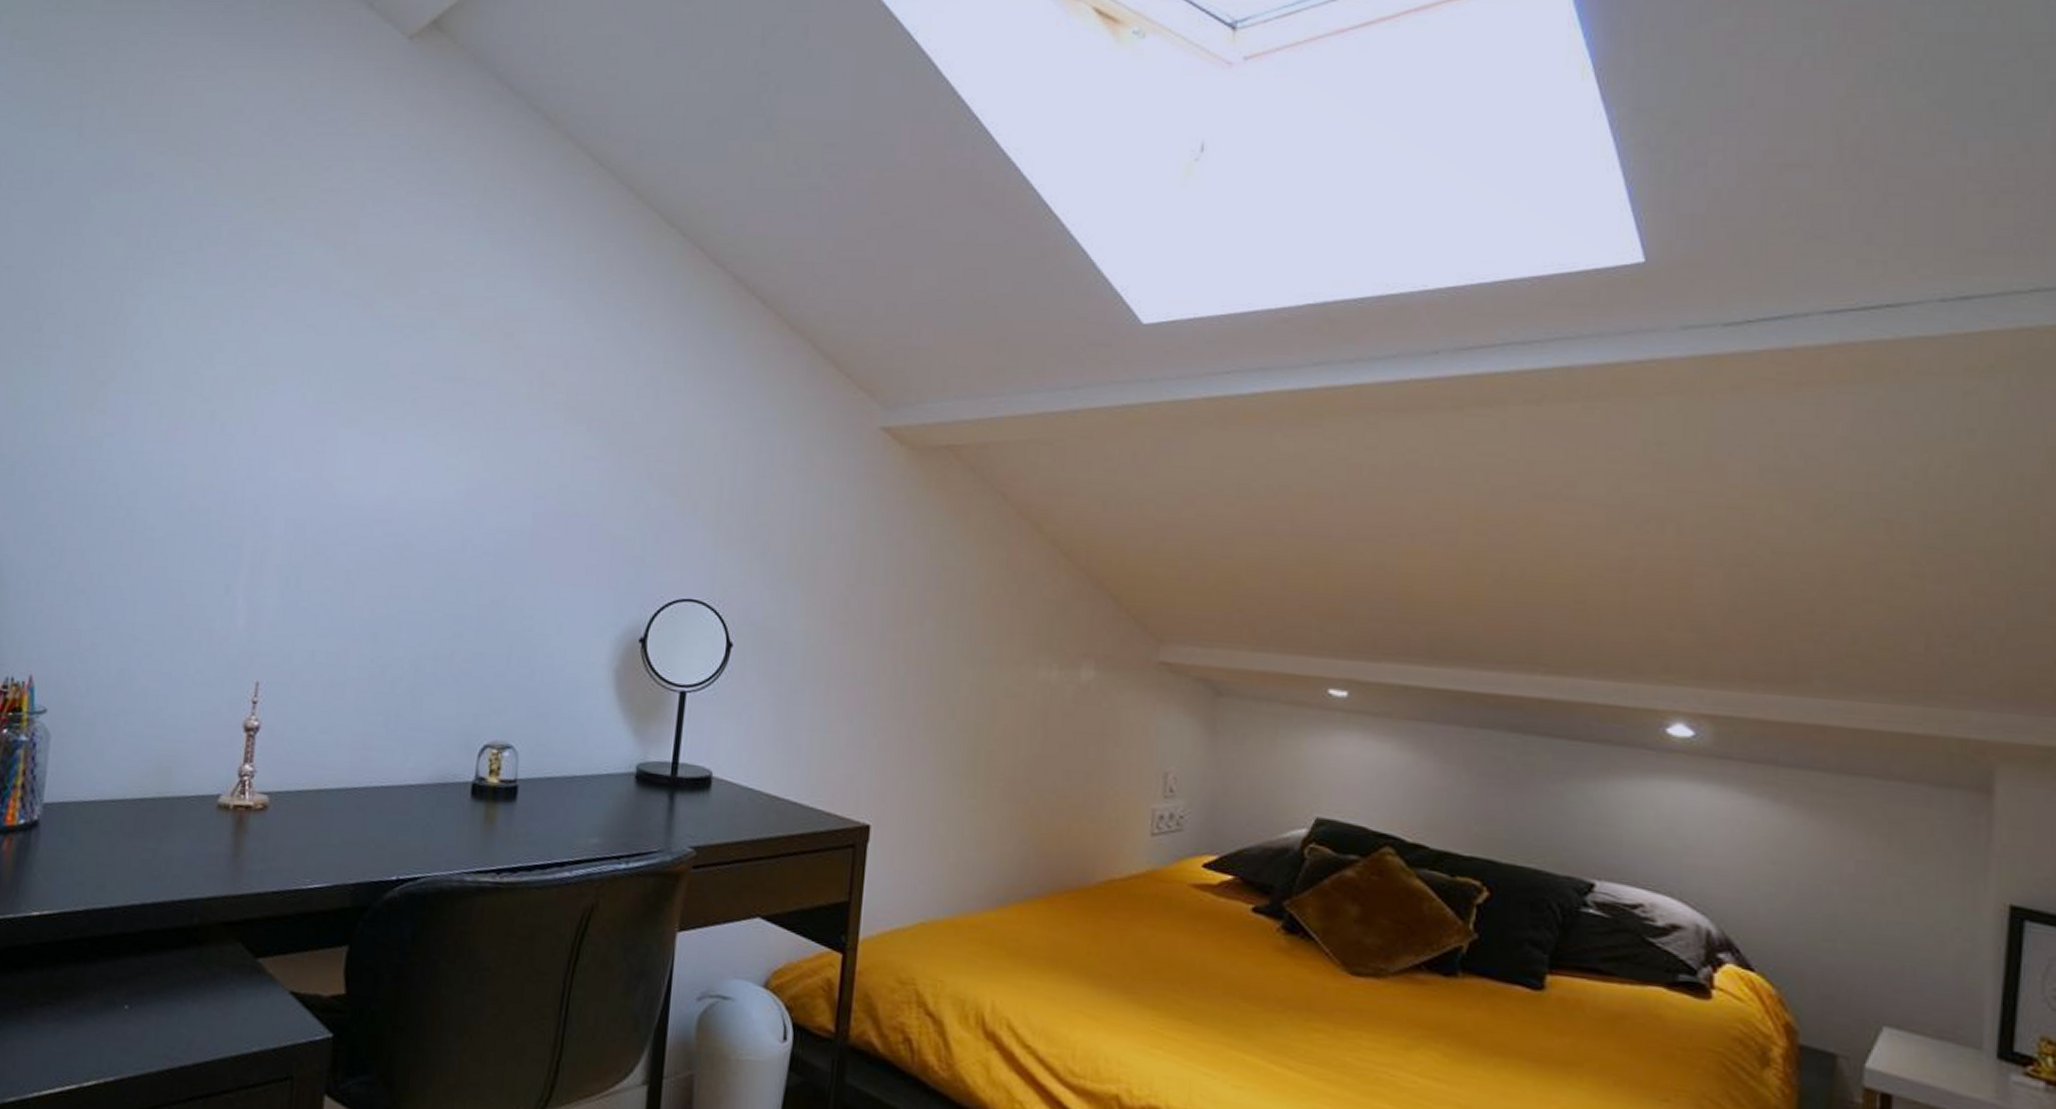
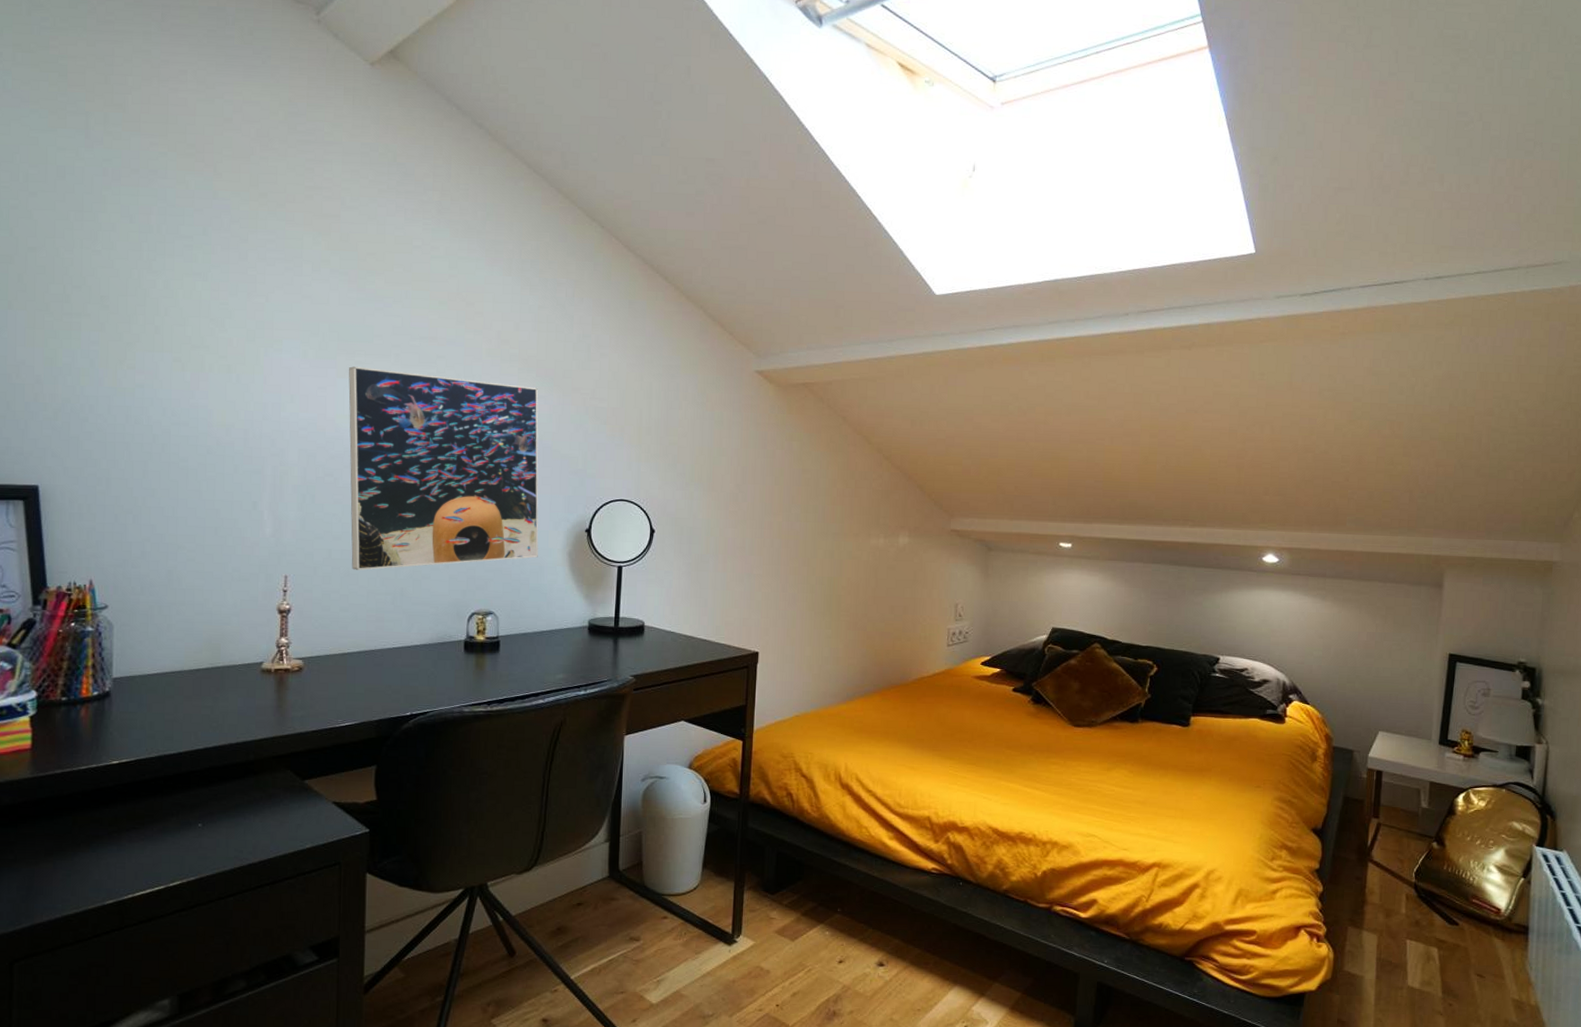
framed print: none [338,414,588,680] -> present [348,366,539,570]

